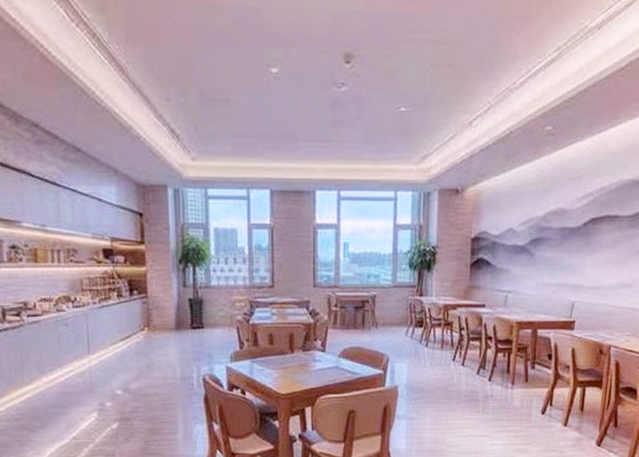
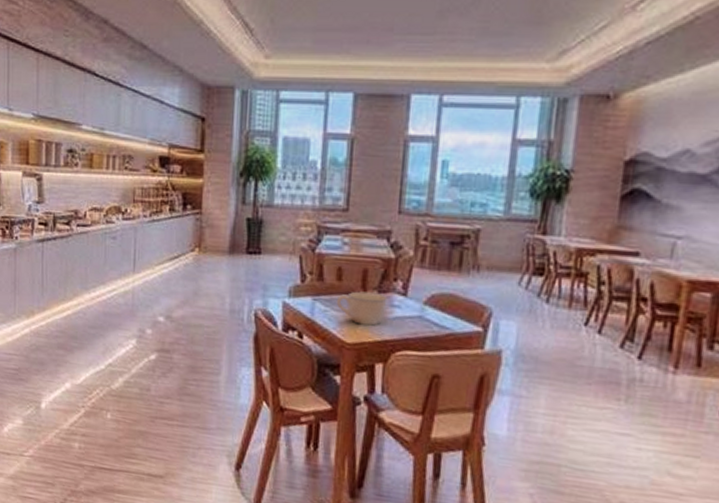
cup: none [270,352,311,378] -> present [336,291,388,326]

